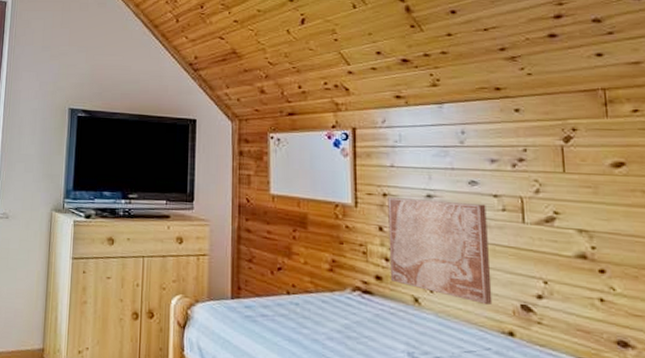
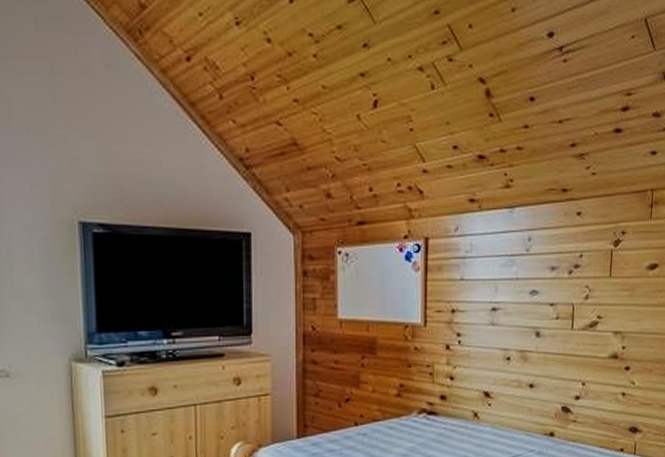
wall art: present [388,197,493,306] -> none [453,313,543,412]

